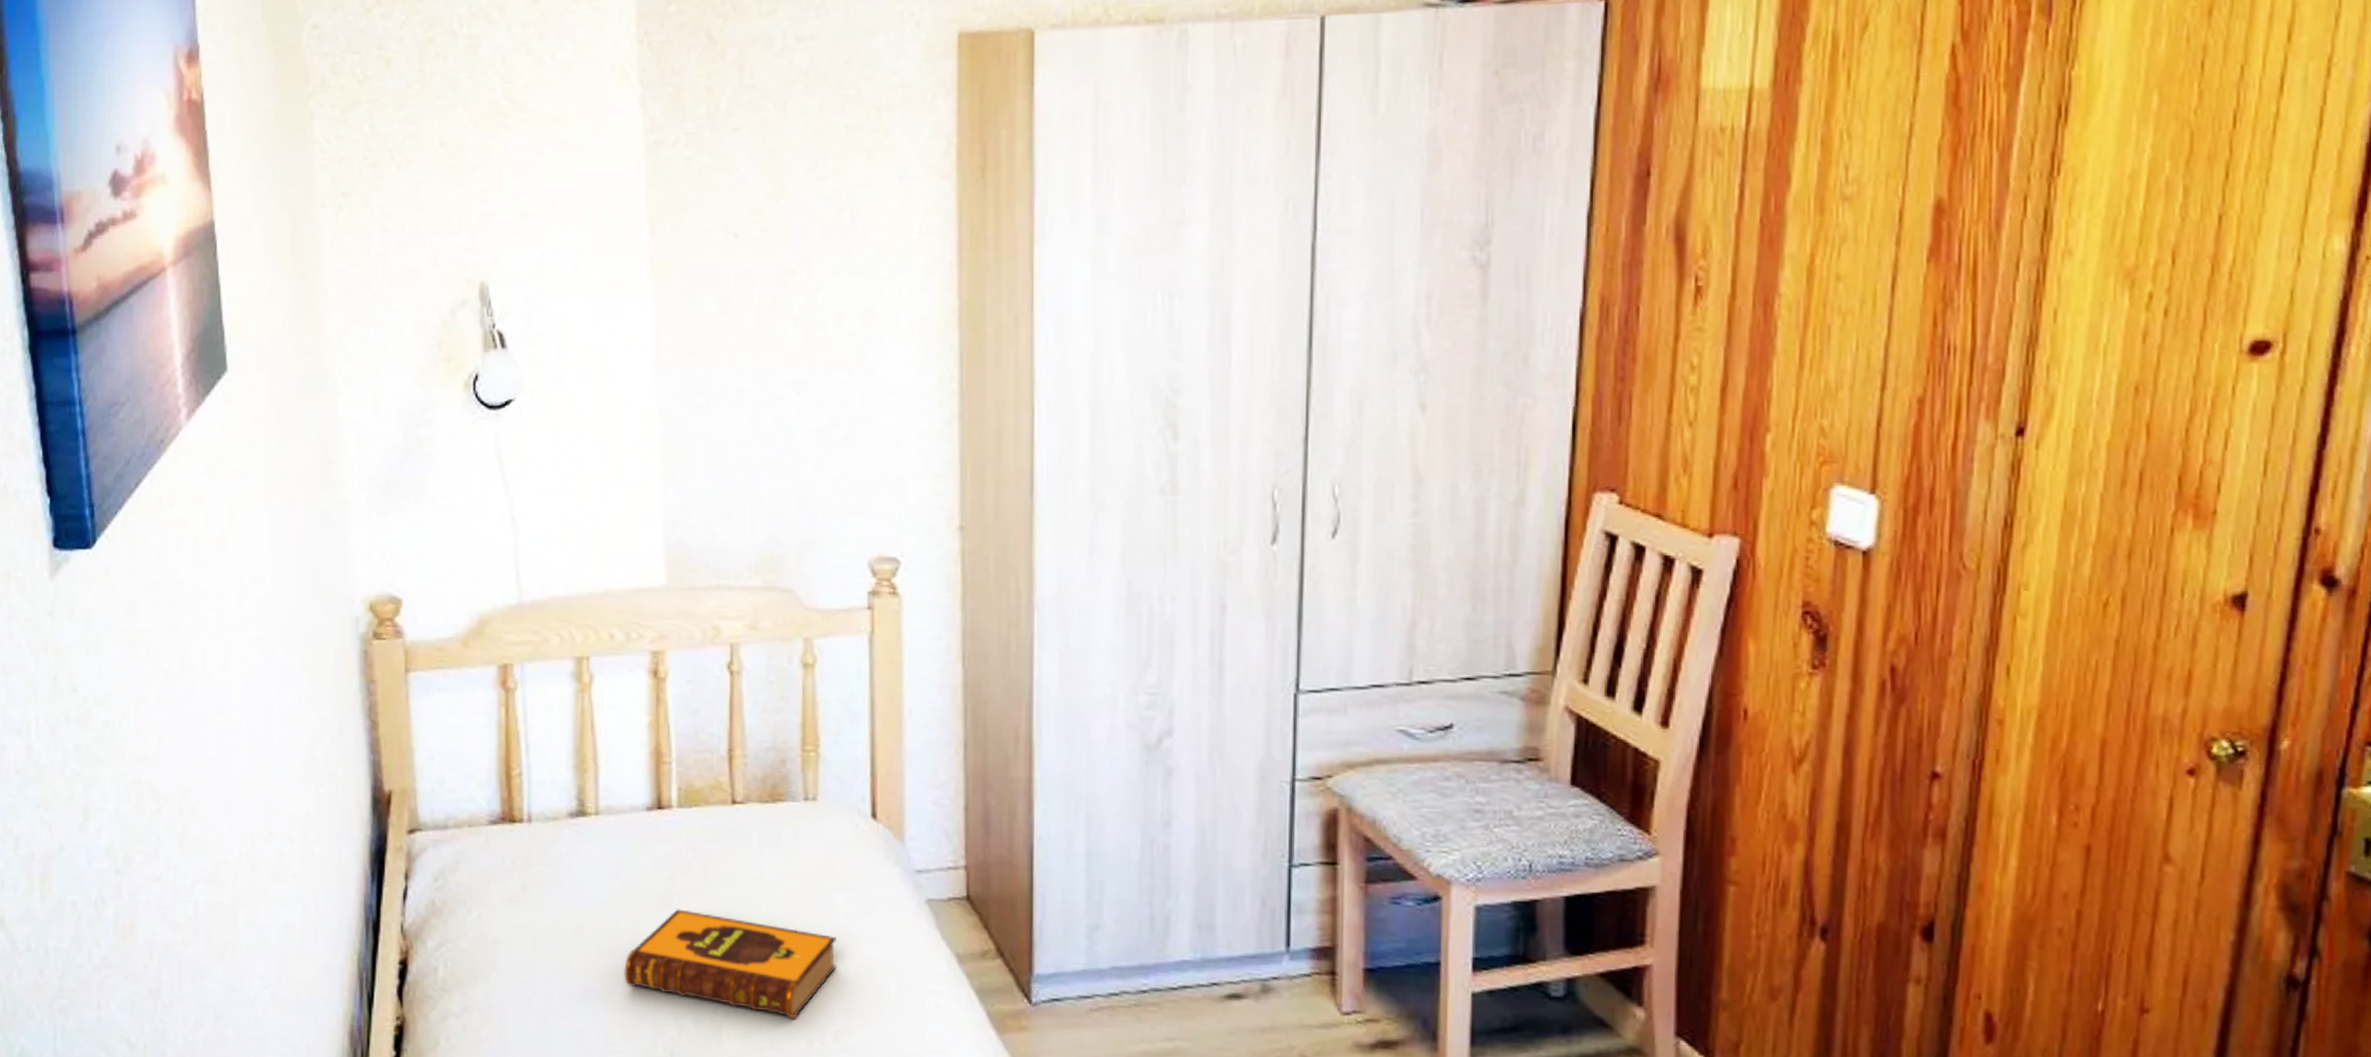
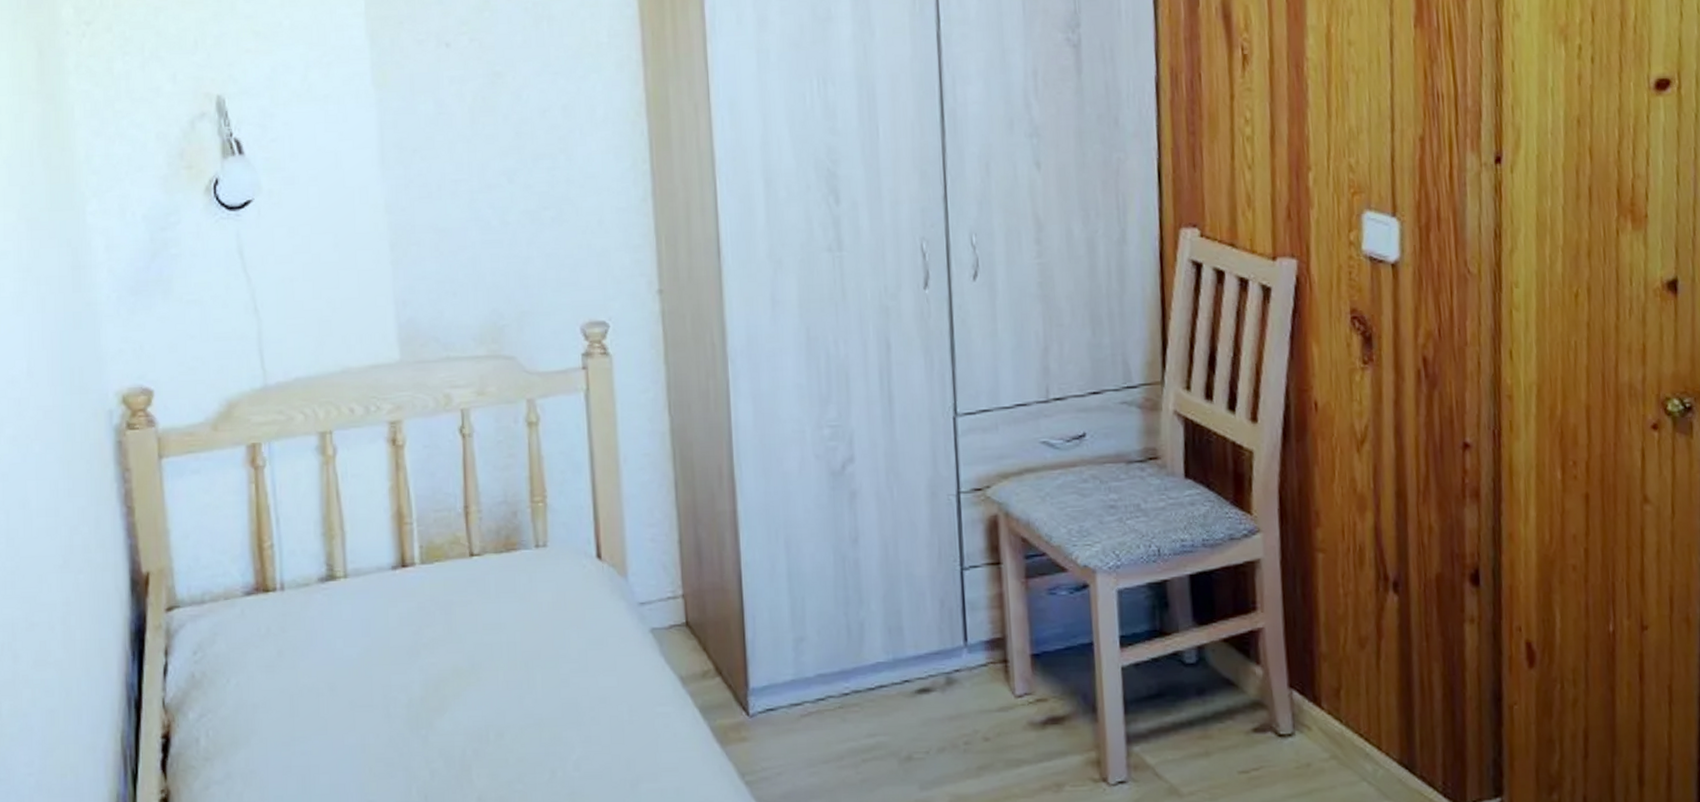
hardback book: present [624,909,836,1019] -> none [377,659,573,752]

